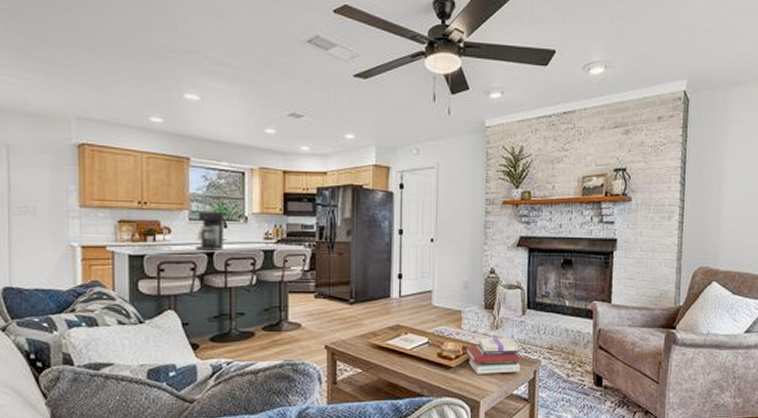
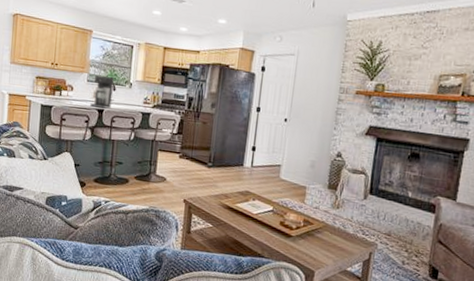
books: present [465,337,521,374] -> none [306,213,357,252]

